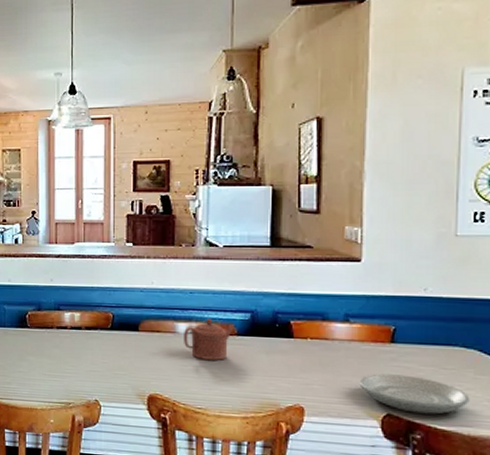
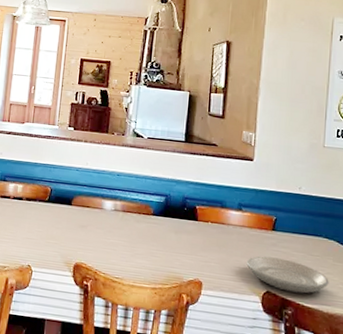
teapot: present [184,318,234,360] -> none [108,198,151,236]

